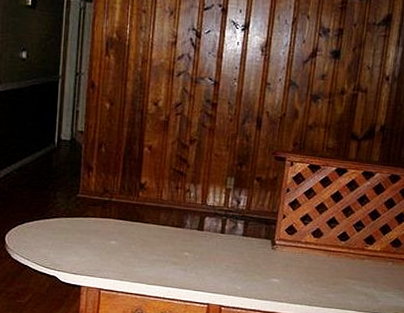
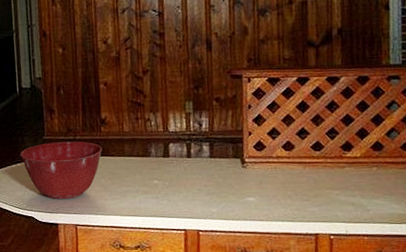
mixing bowl: none [50,201,138,262] -> present [20,141,102,199]

